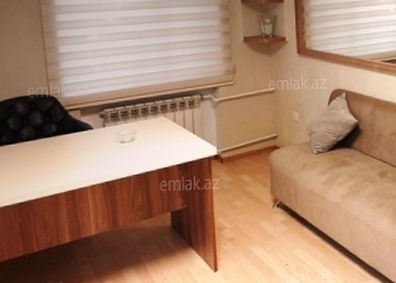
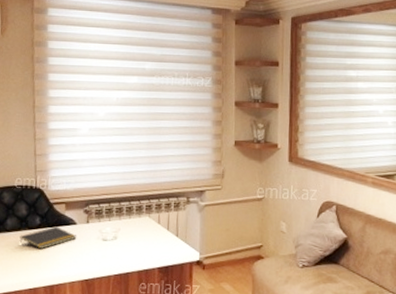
notepad: none [37,133,95,155] -> present [19,226,77,249]

